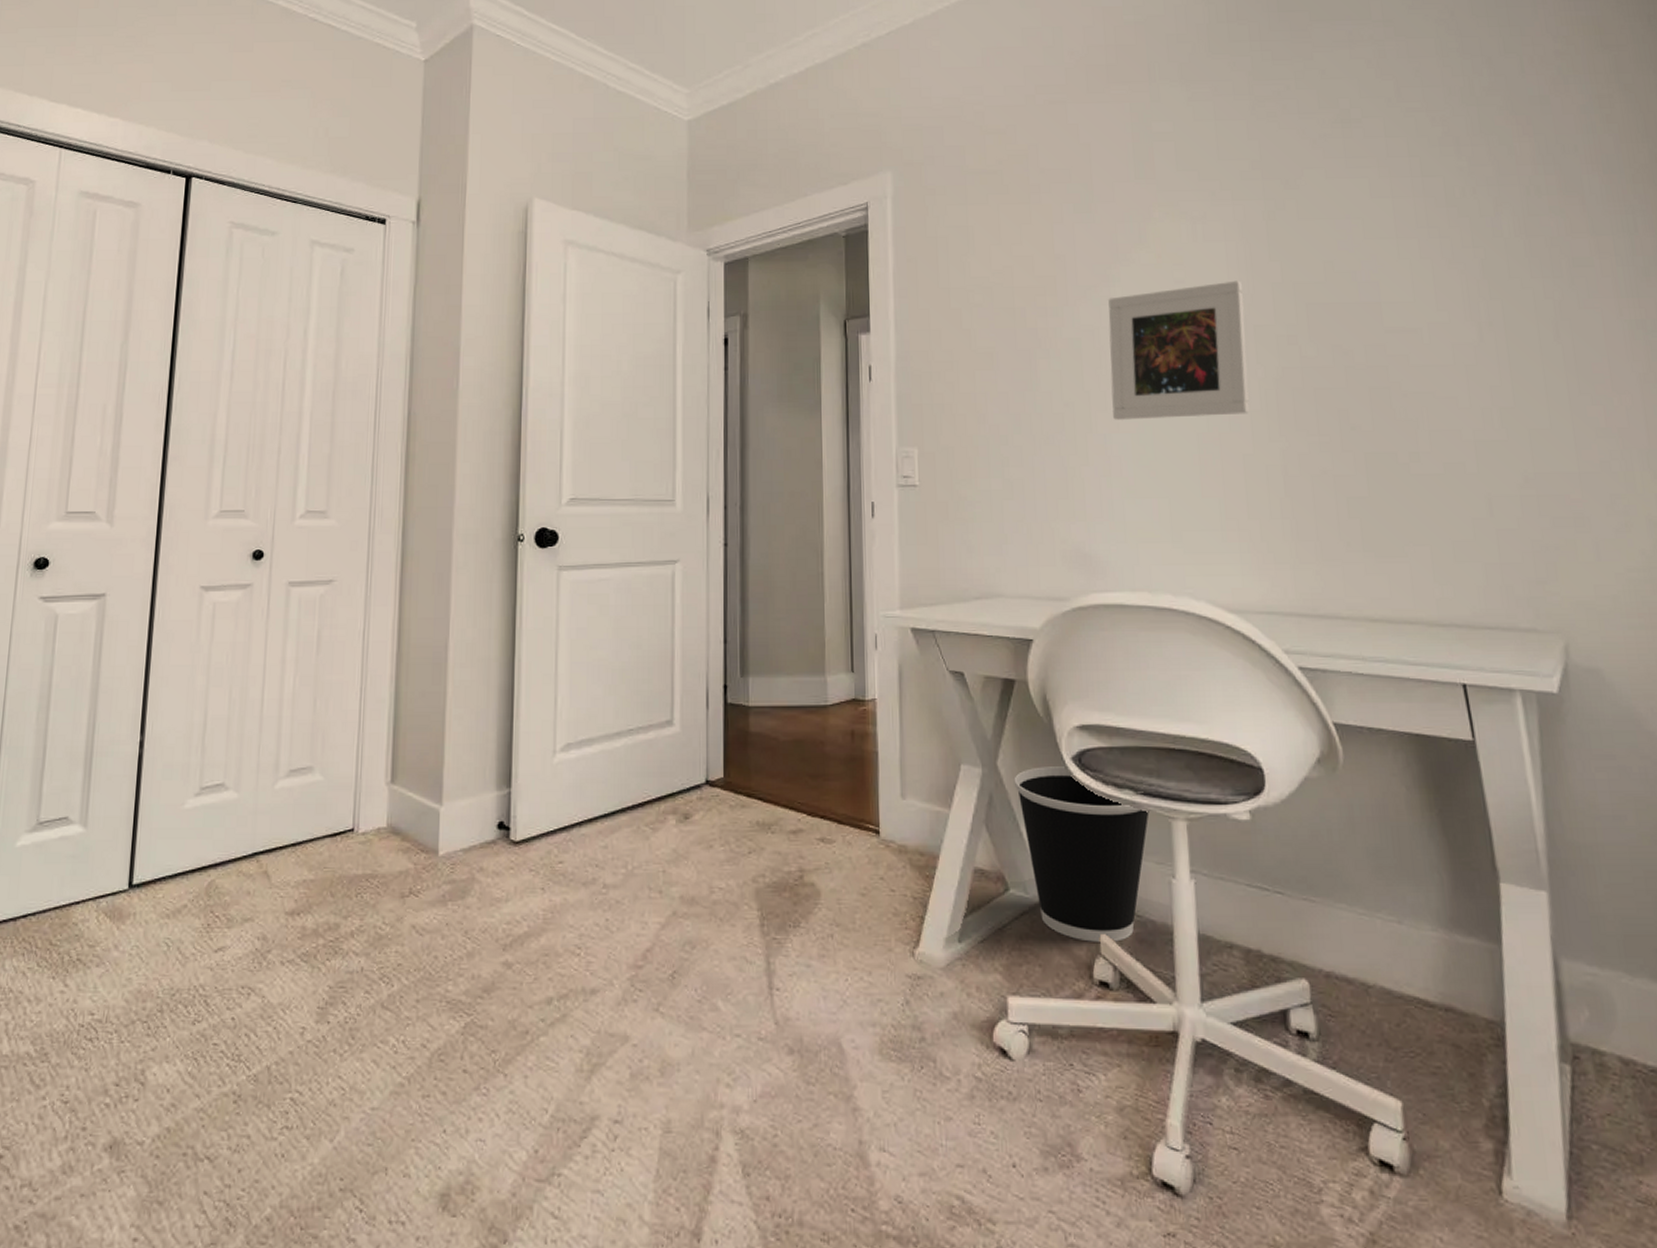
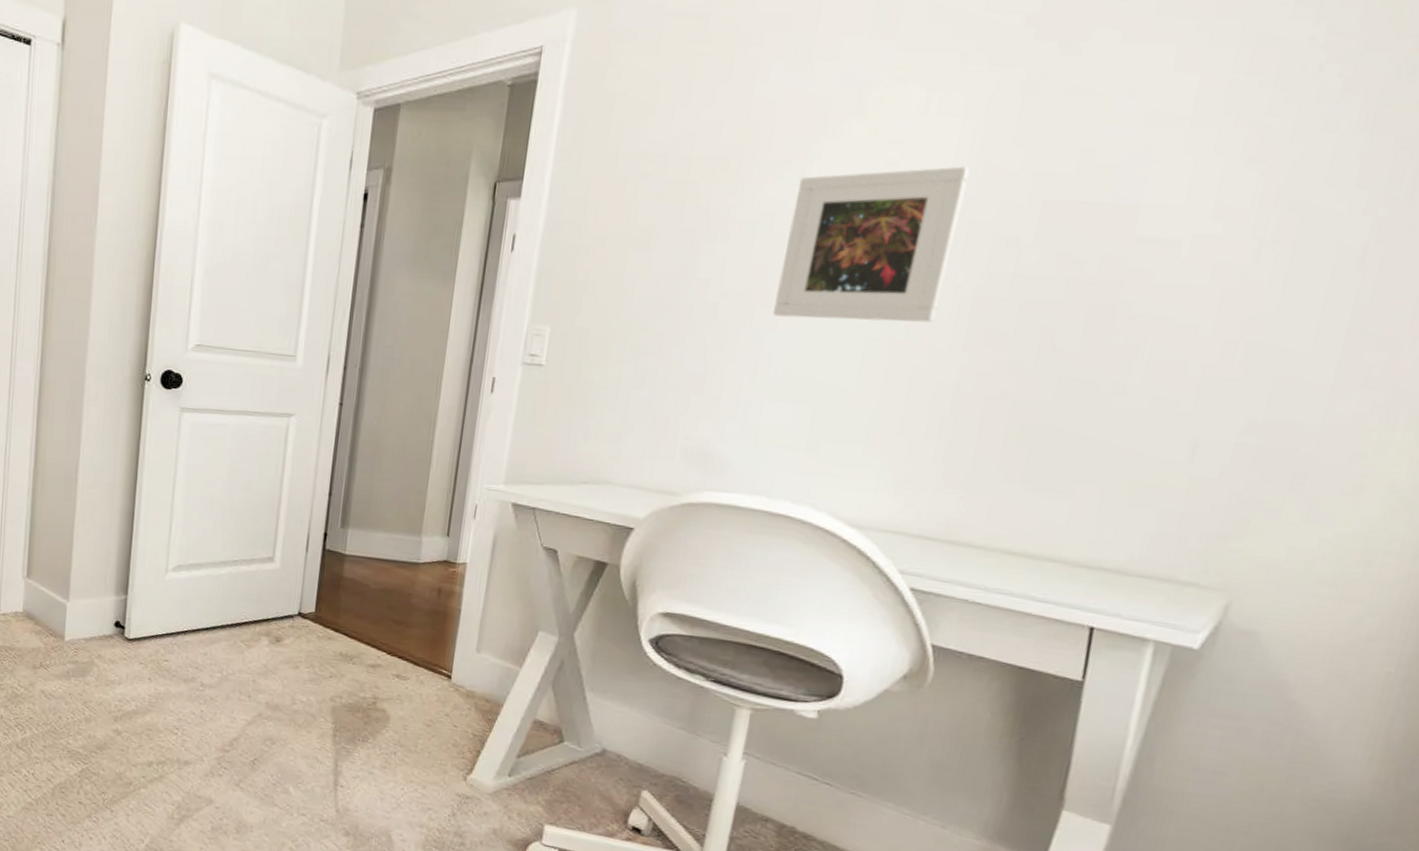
wastebasket: present [1014,766,1149,942] -> none [587,643,716,799]

